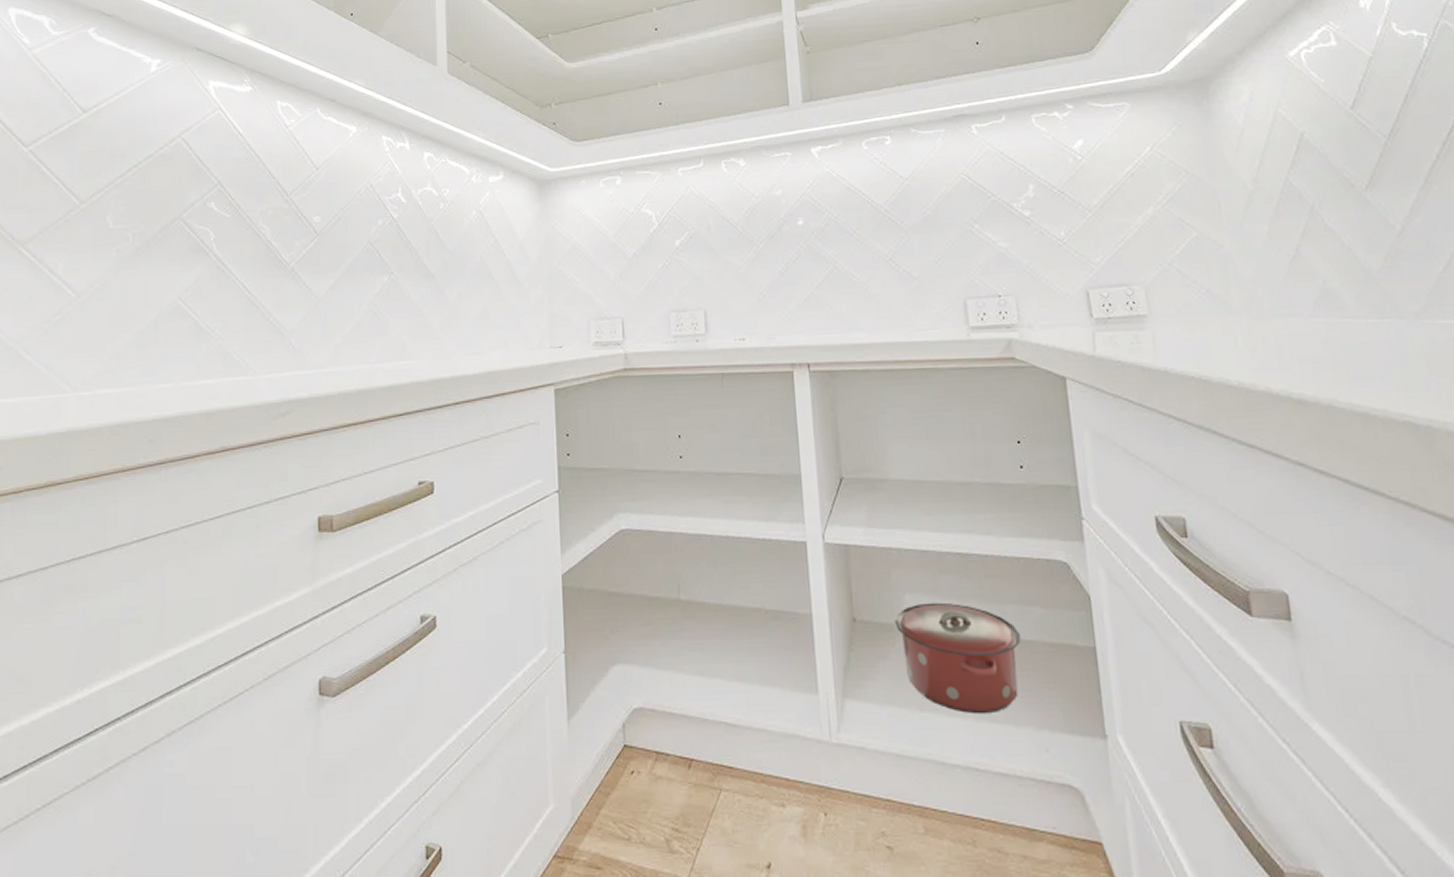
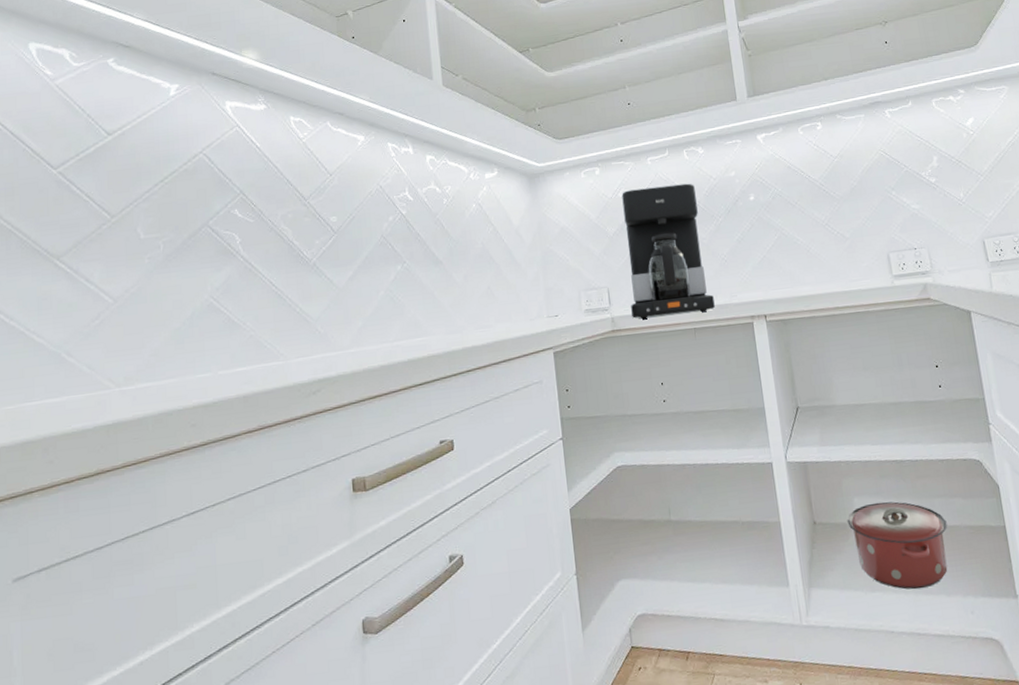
coffee maker: none [645,200,748,358] -> present [621,183,715,319]

